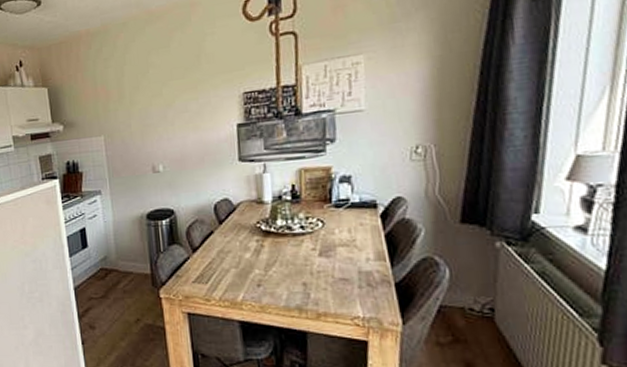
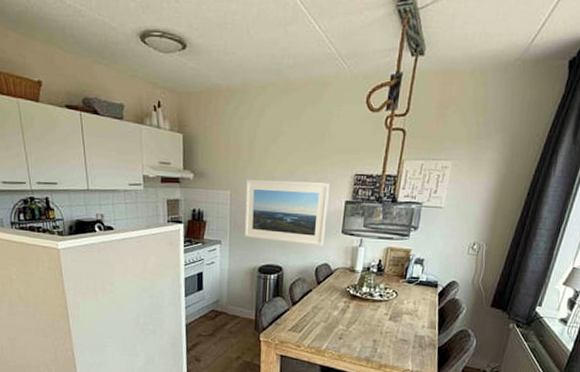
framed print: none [120,108,220,183] -> present [244,179,330,247]

